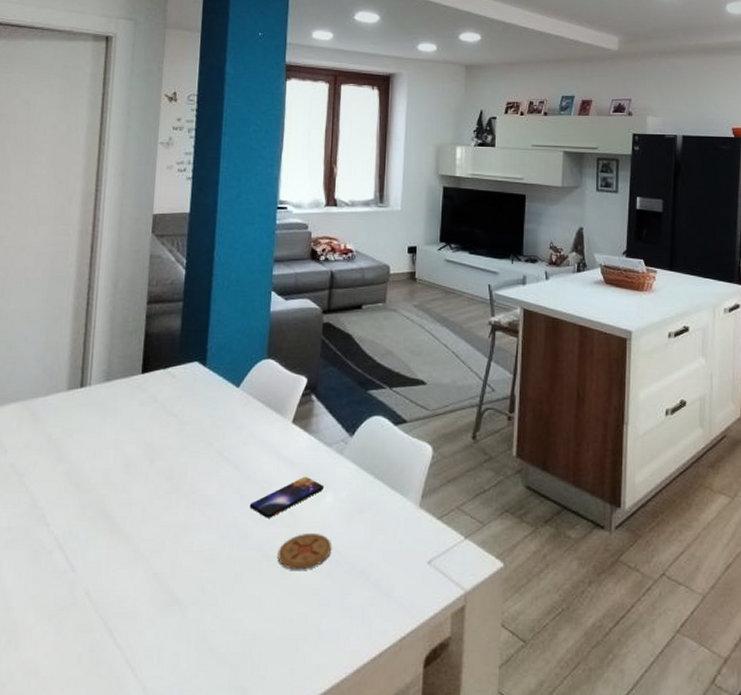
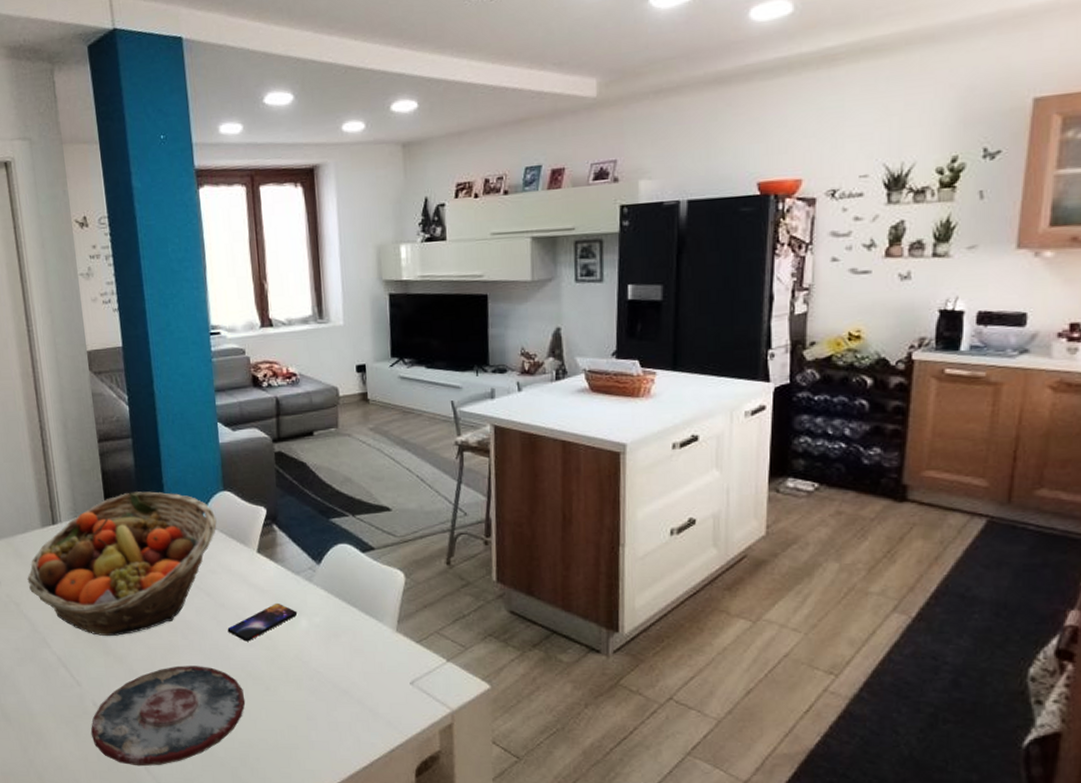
fruit basket: none [38,356,256,513] -> present [27,491,217,637]
plate: none [75,546,257,668] -> present [90,665,246,767]
coaster: present [277,532,332,570] -> none [260,654,313,688]

